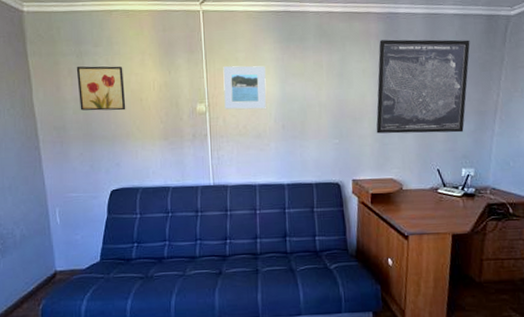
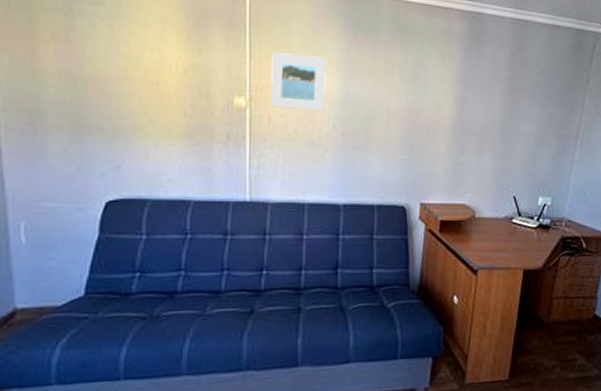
wall art: present [76,66,126,111] -> none [63,29,135,96]
wall art: present [376,39,470,134] -> none [451,43,557,157]

